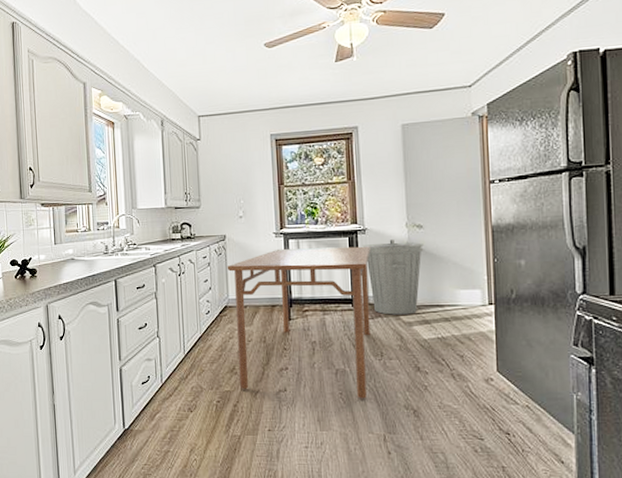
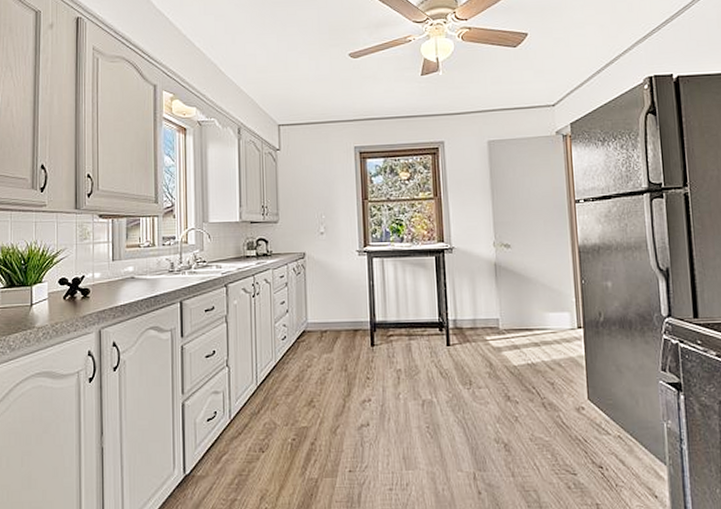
dining table: present [227,246,371,399] -> none [306,266,458,433]
trash can: present [362,239,424,315] -> none [449,259,512,340]

